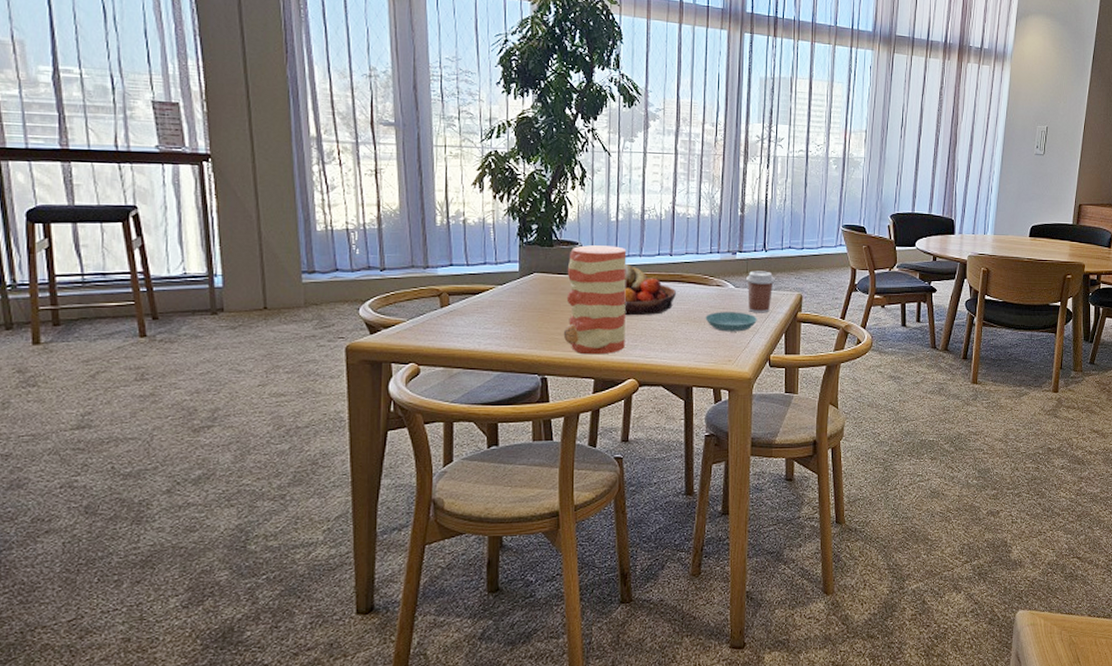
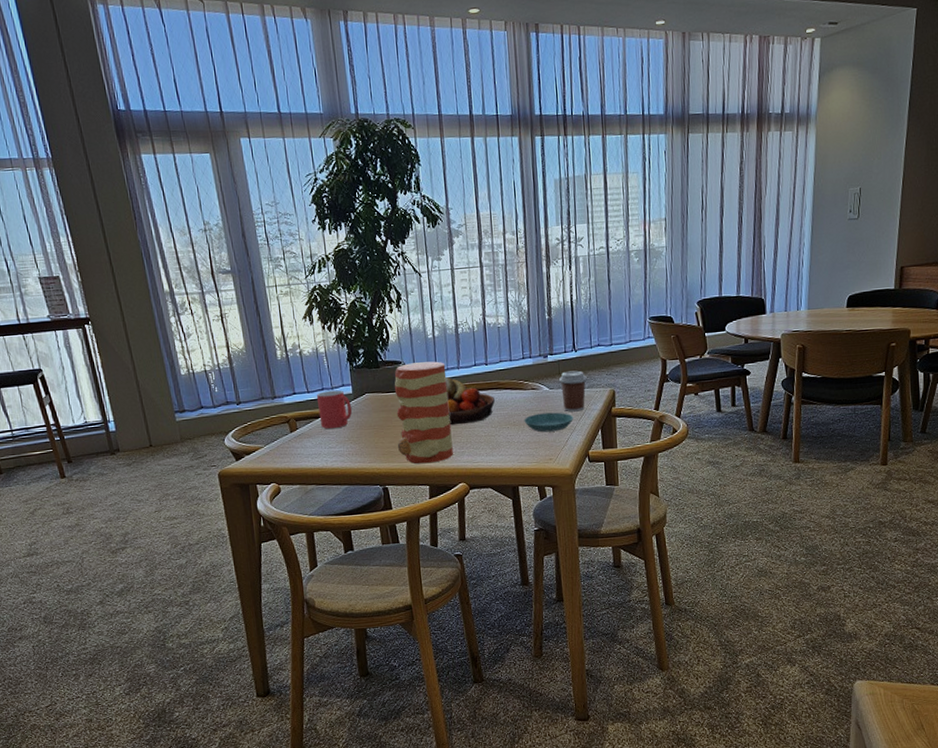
mug: none [476,266,517,308] -> present [316,390,353,429]

